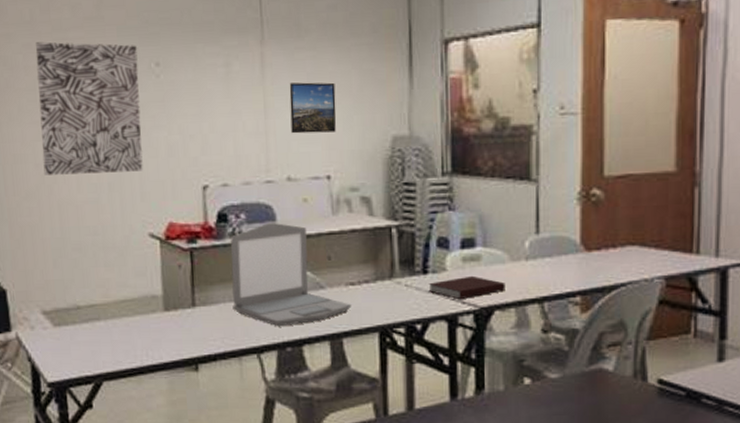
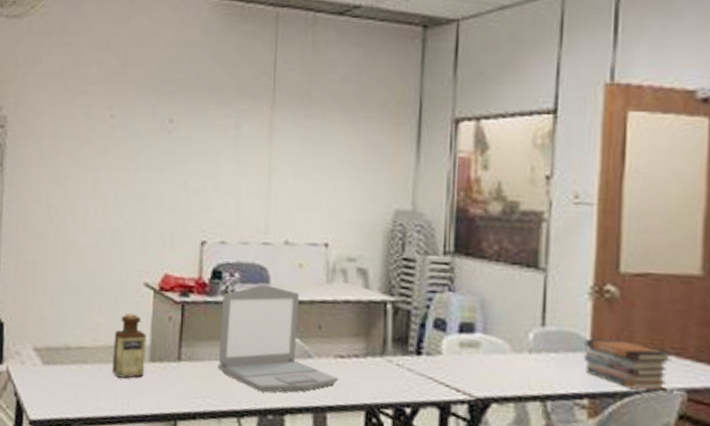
wall art: present [35,42,143,176] -> none [54,93,154,221]
bottle: none [124,265,160,330] -> present [112,313,146,378]
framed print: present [289,82,337,134] -> none [293,149,341,201]
notebook: present [428,275,505,299] -> none [421,362,505,387]
book stack: none [575,238,652,282] -> present [584,338,672,390]

